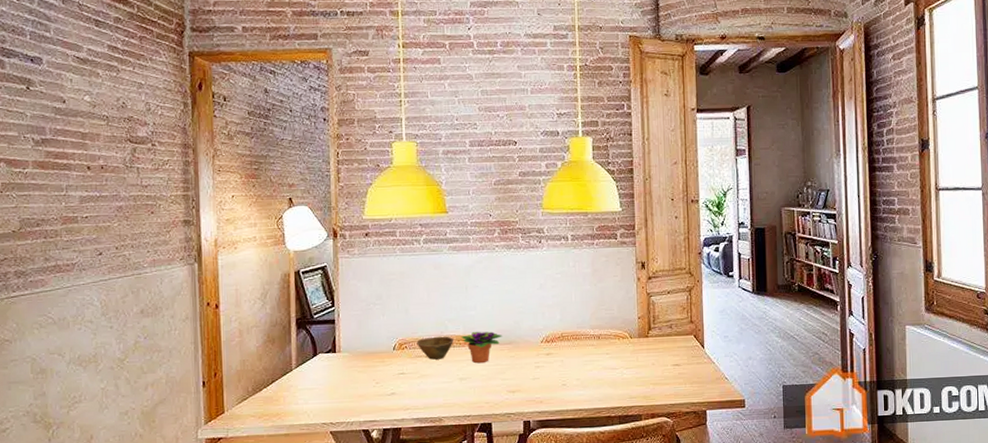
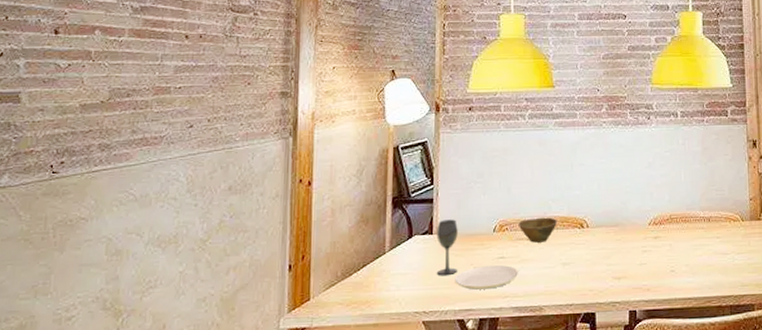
wine glass: none [339,339,361,391] -> present [437,219,458,276]
plate: none [358,380,418,403] -> present [455,264,518,290]
potted flower: present [462,331,502,363] -> none [566,212,608,246]

